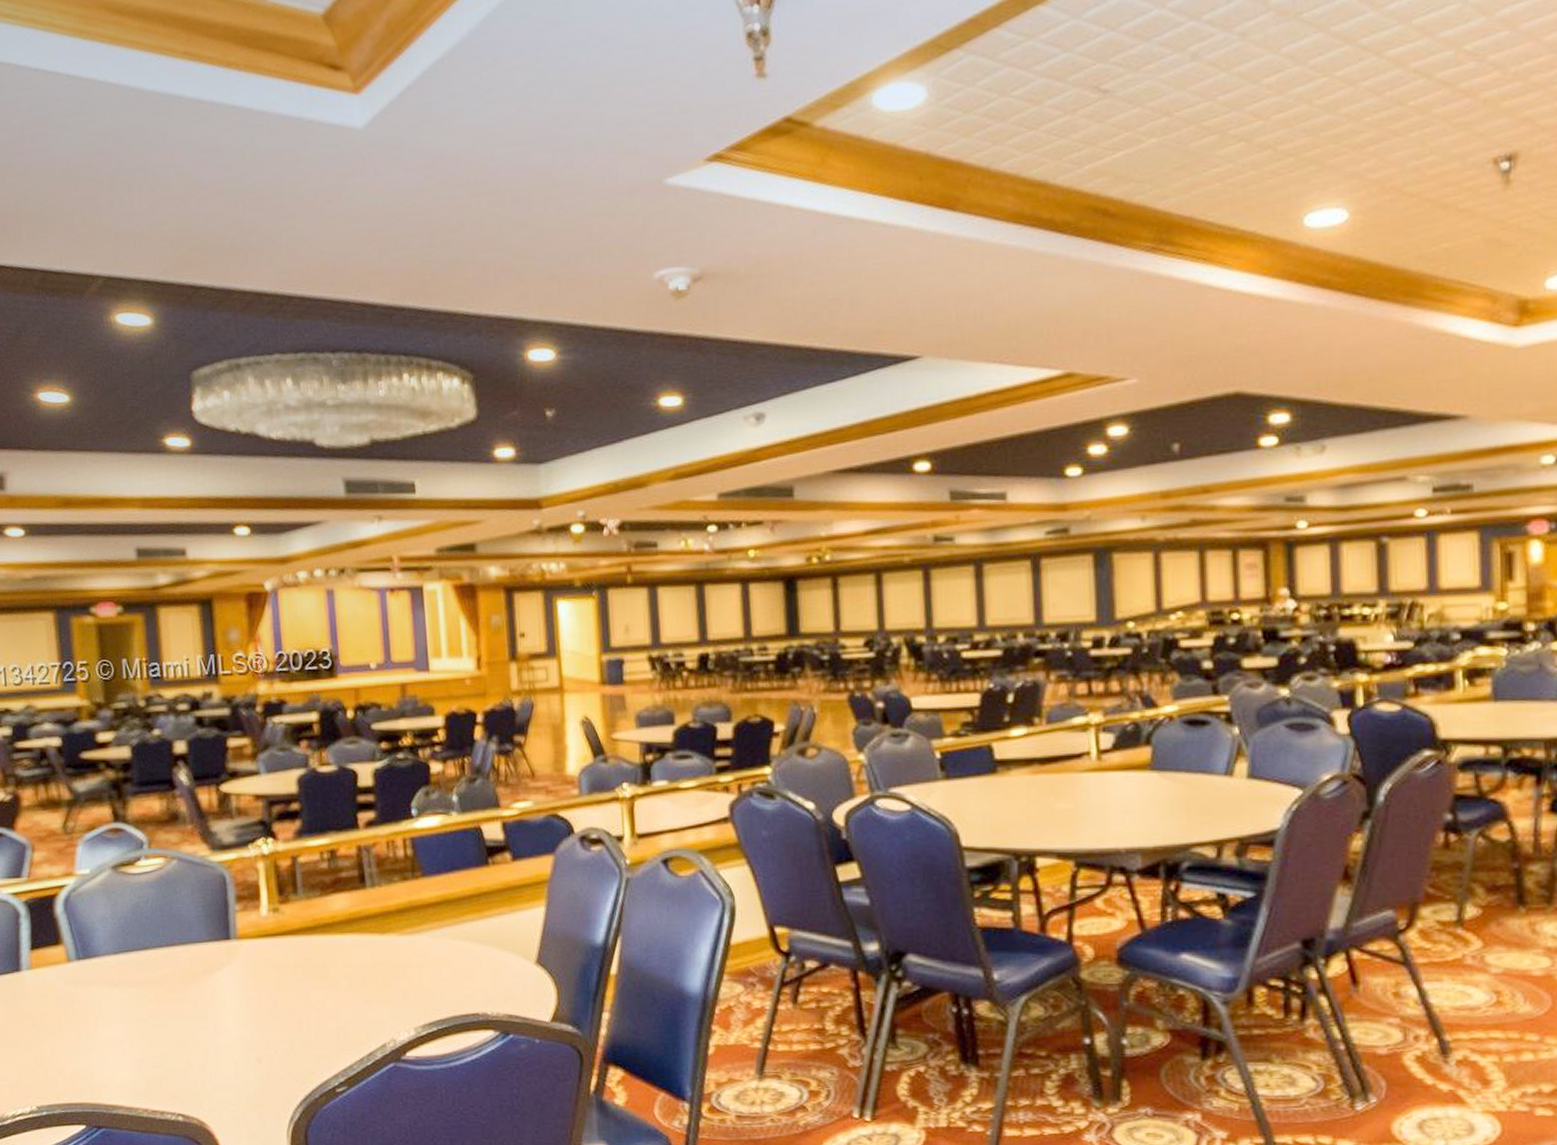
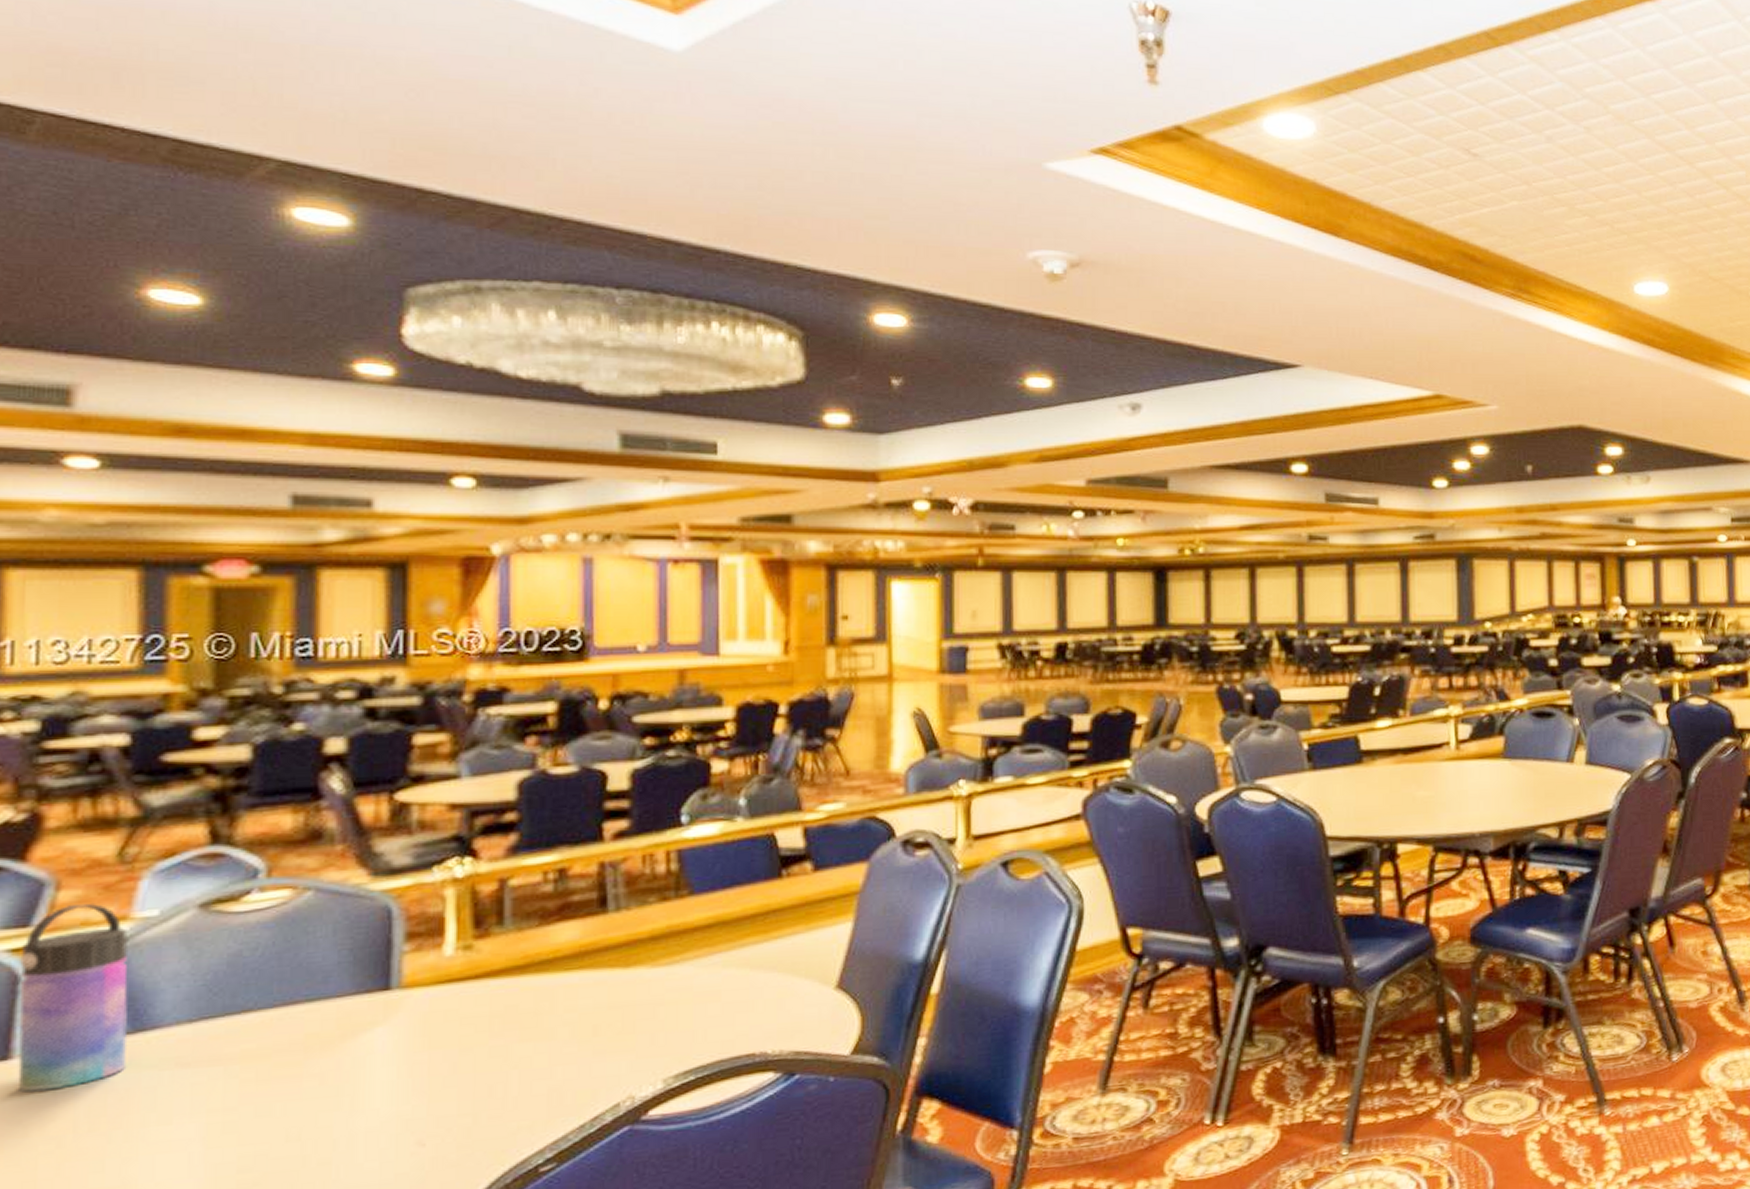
water bottle: none [18,862,82,996] -> present [17,902,129,1092]

